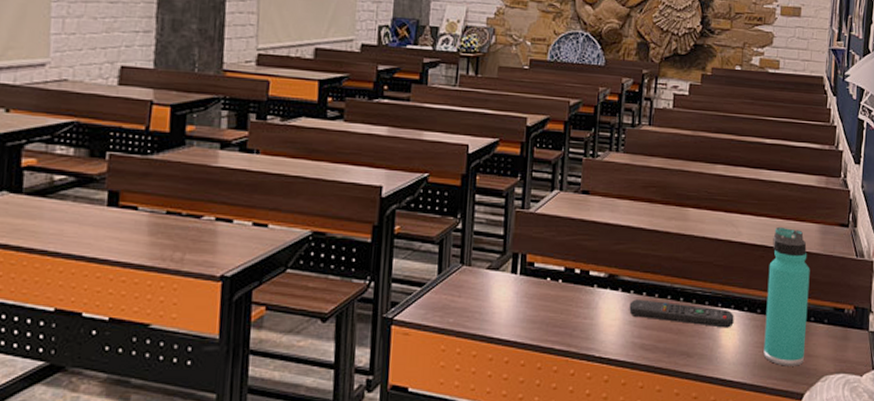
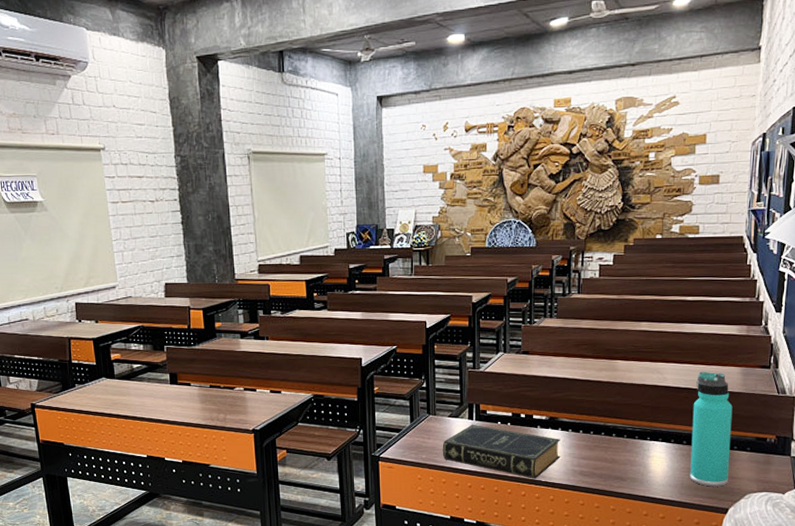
book: none [475,279,620,353] -> present [442,424,560,479]
remote control: present [629,299,734,328] -> none [568,436,662,457]

